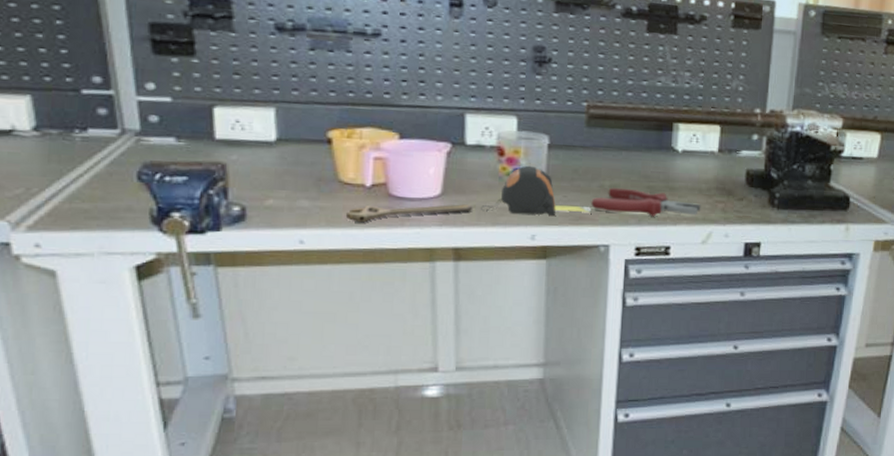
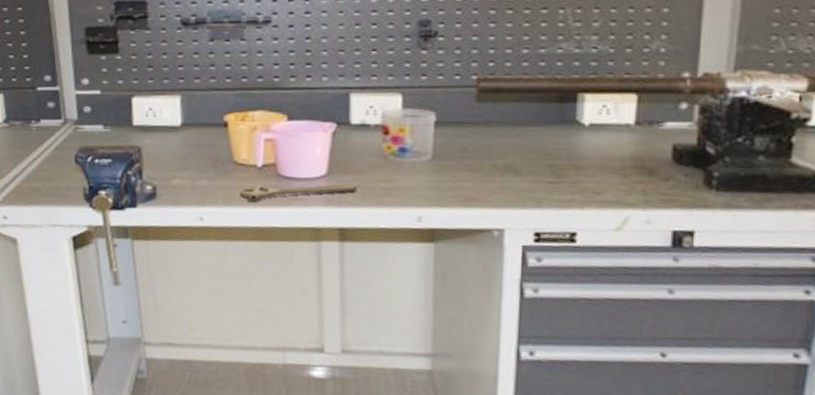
tape measure: present [481,165,592,215] -> none [366,144,484,196]
pliers: present [591,187,701,217] -> none [482,166,615,199]

